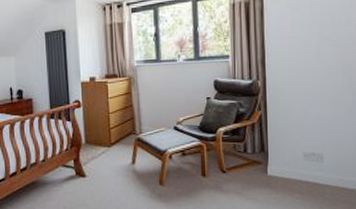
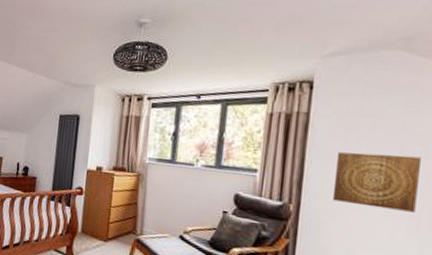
wall art: none [288,24,347,72] -> present [332,152,422,212]

